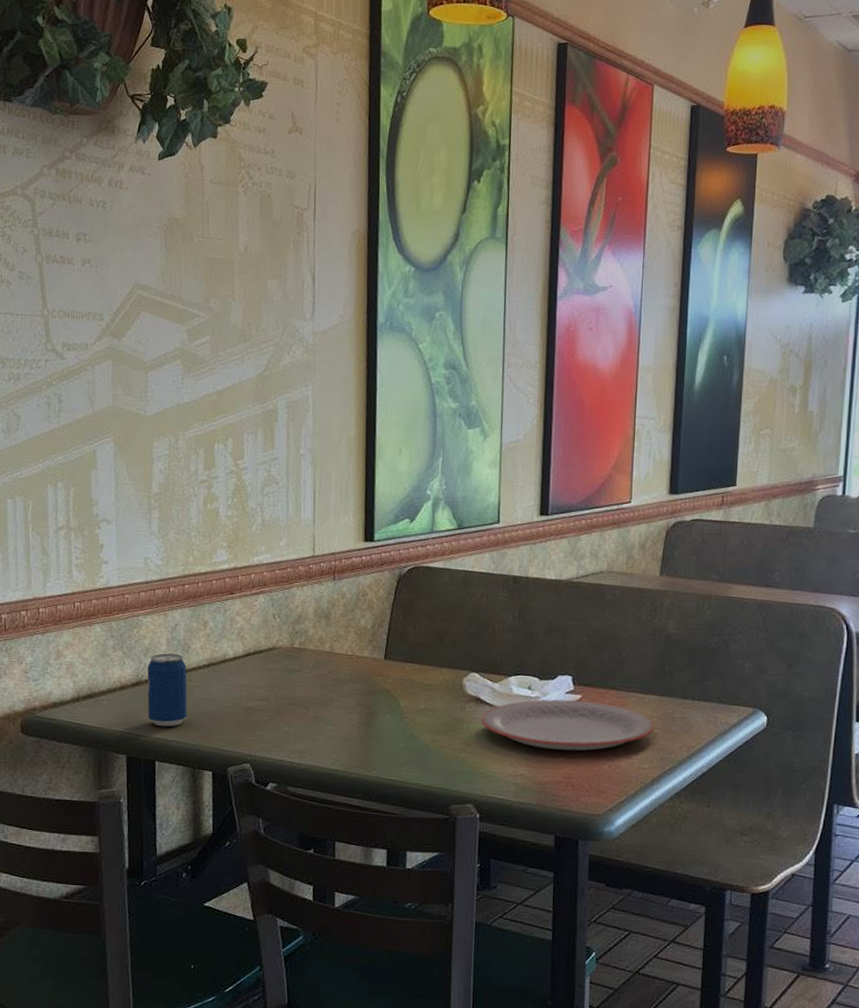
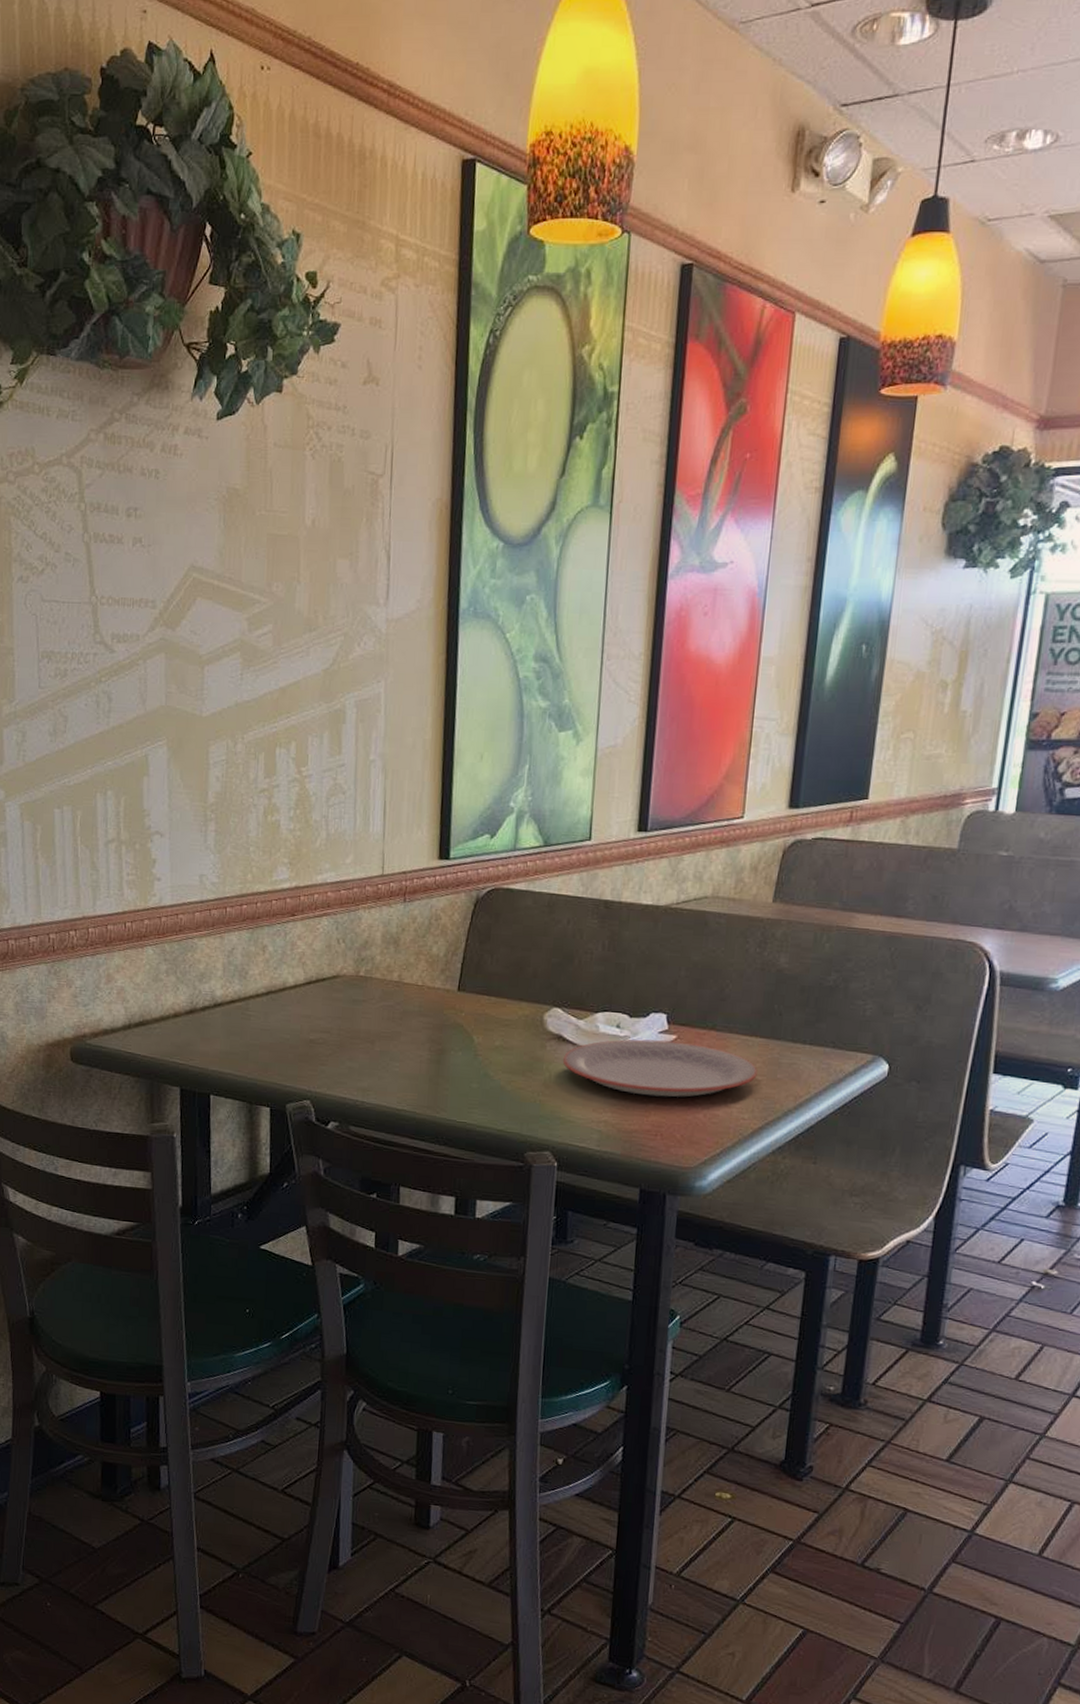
beverage can: present [147,653,188,726] -> none [202,979,245,1058]

